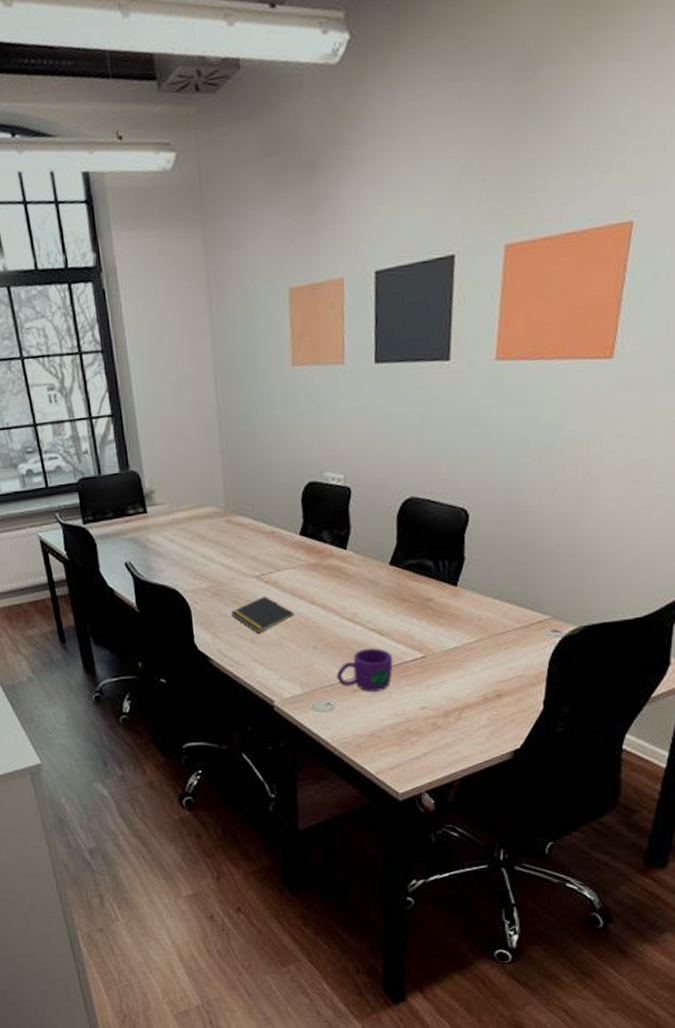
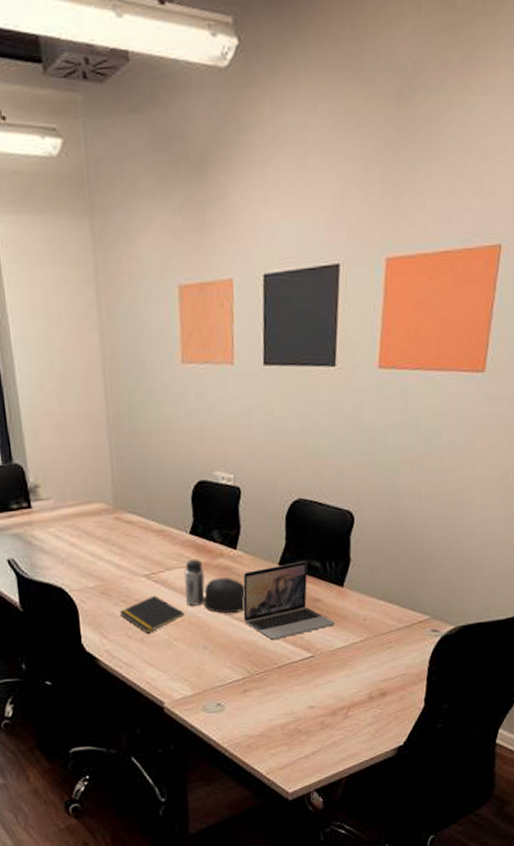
water bottle: none [294,560,356,614] -> present [184,559,246,614]
mug: present [336,648,393,692] -> none [227,648,283,692]
laptop: none [353,560,449,641] -> present [243,561,336,641]

